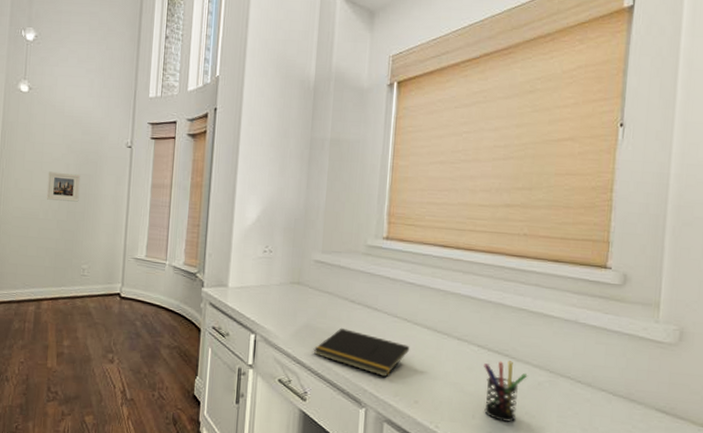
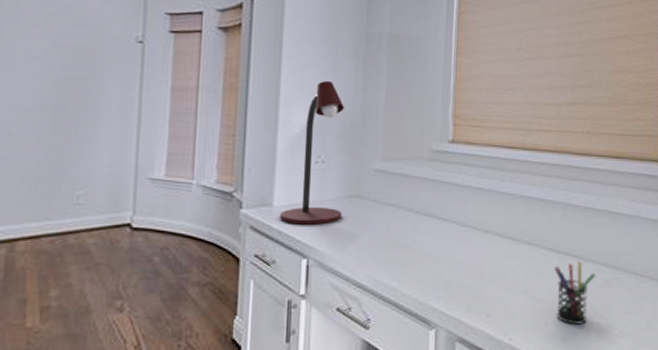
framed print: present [47,171,81,202] -> none [22,73,72,111]
desk lamp: none [233,180,289,306] -> present [280,80,344,225]
notepad: present [313,327,410,378] -> none [376,242,481,293]

